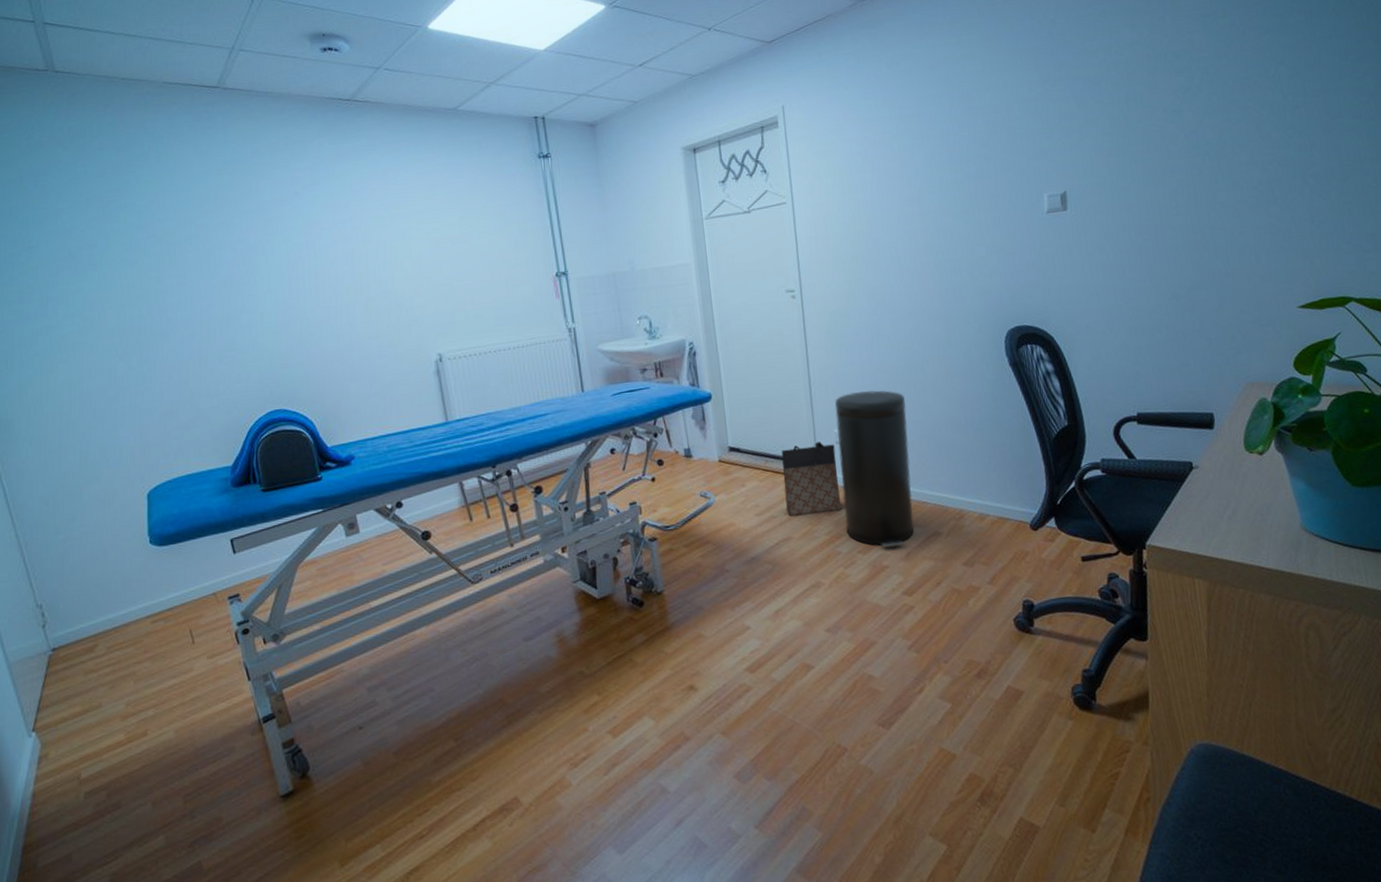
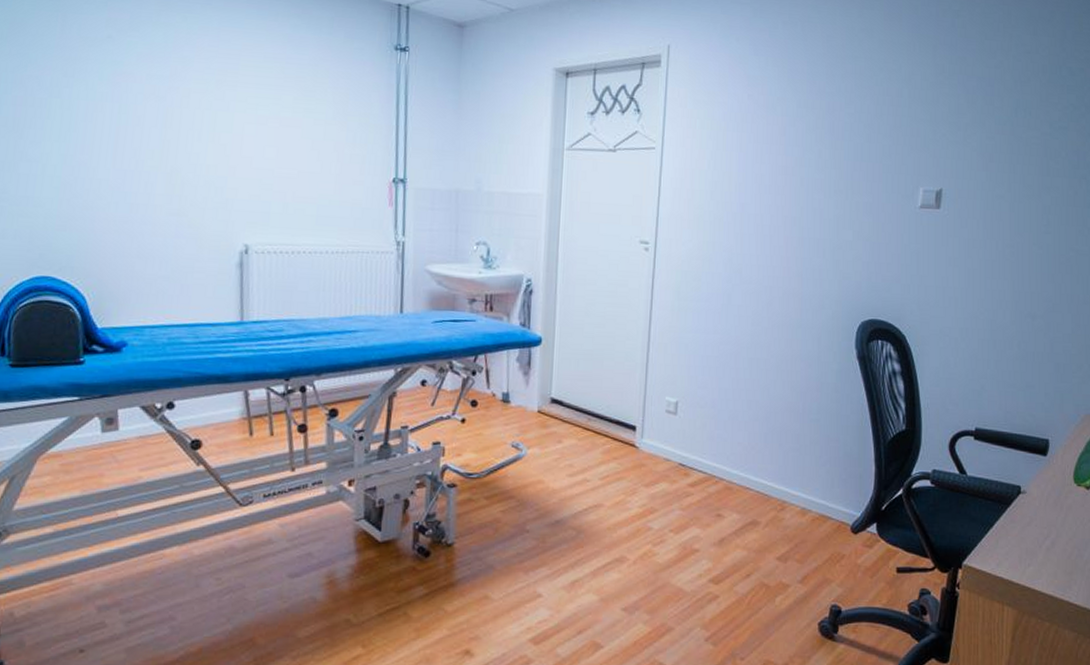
bag: present [781,442,841,517] -> none [602,407,664,483]
pedal bin: present [834,390,915,548] -> none [661,361,746,530]

